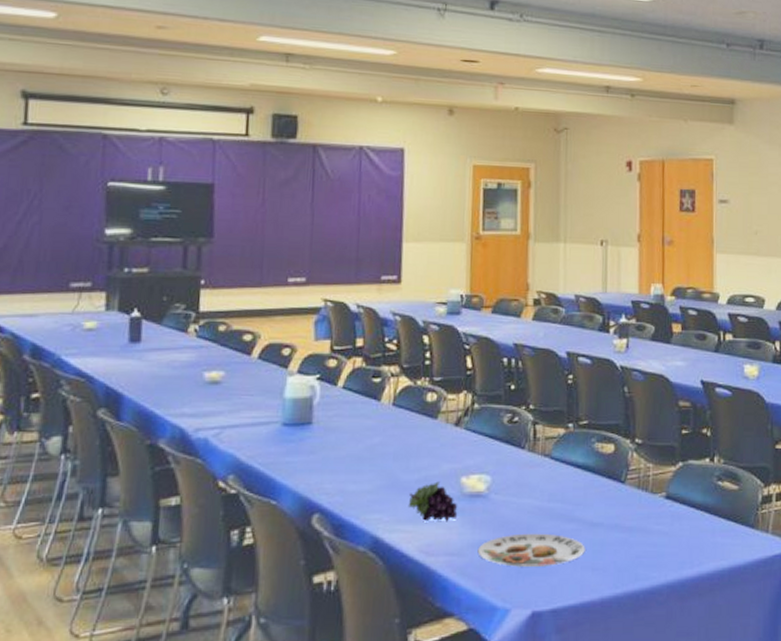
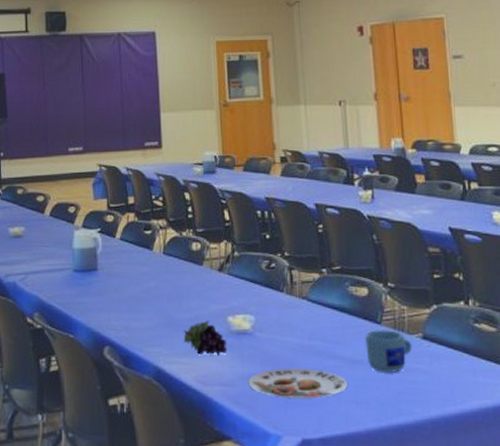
mug: none [607,490,654,535] -> present [365,330,412,372]

